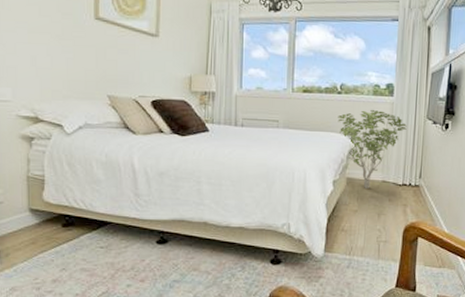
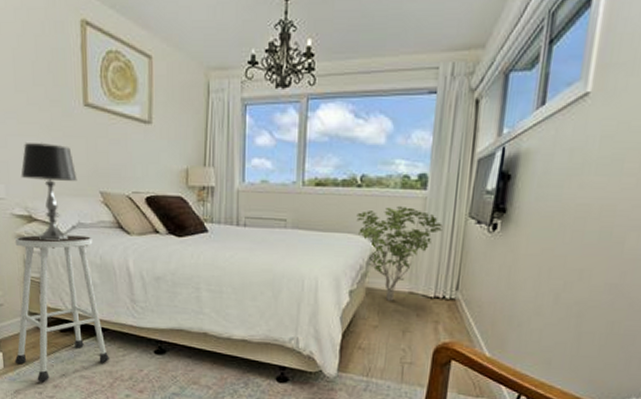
stool: none [12,135,112,277] -> present [14,235,109,382]
table lamp: none [29,50,86,141] -> present [21,142,78,241]

